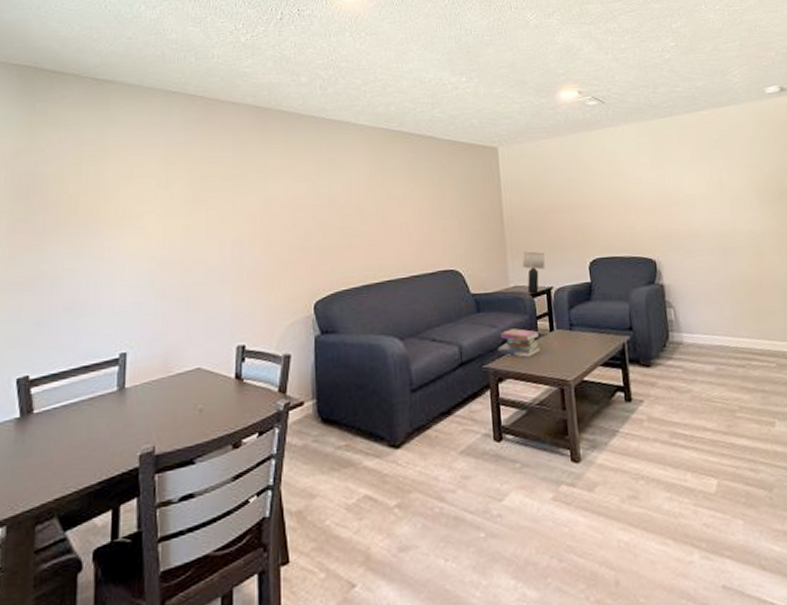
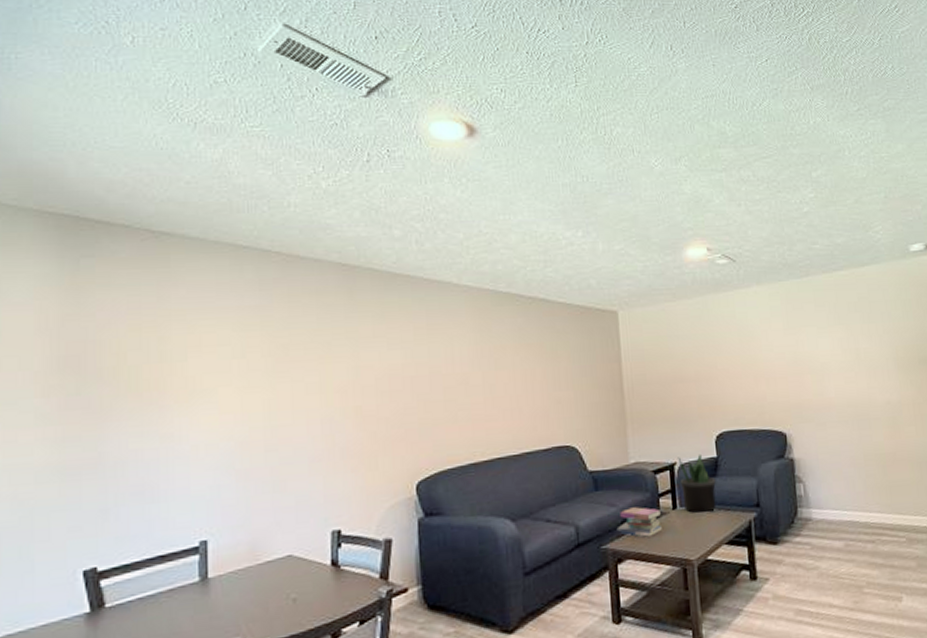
table lamp: present [522,251,545,294] -> none [643,424,669,470]
planter: none [554,279,591,336] -> present [677,453,716,514]

